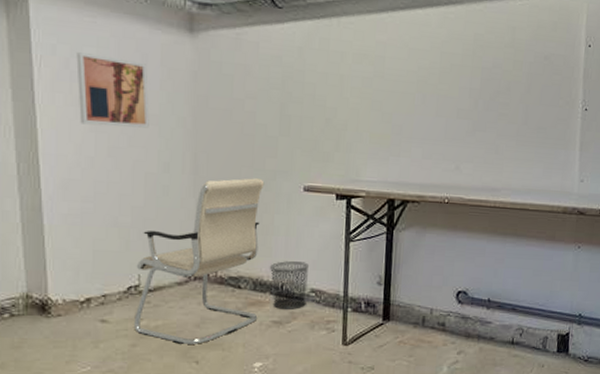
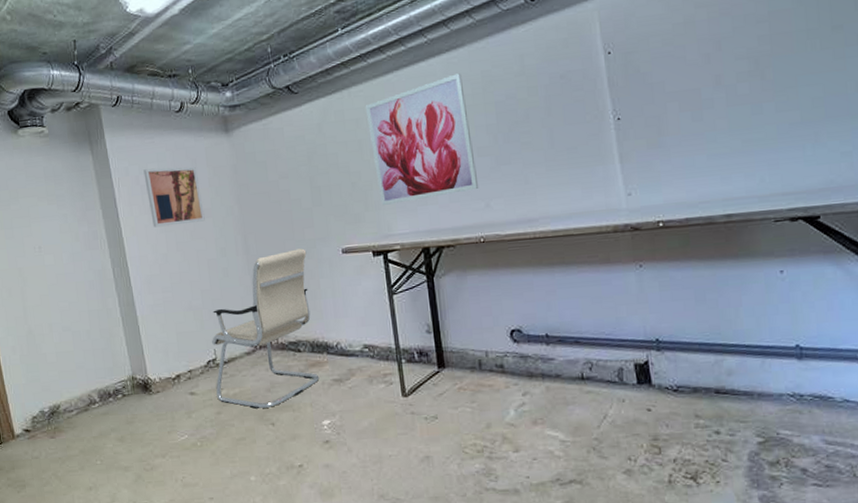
waste bin: present [269,261,310,310] -> none [322,320,361,367]
wall art: none [353,29,456,151] -> present [365,73,479,205]

